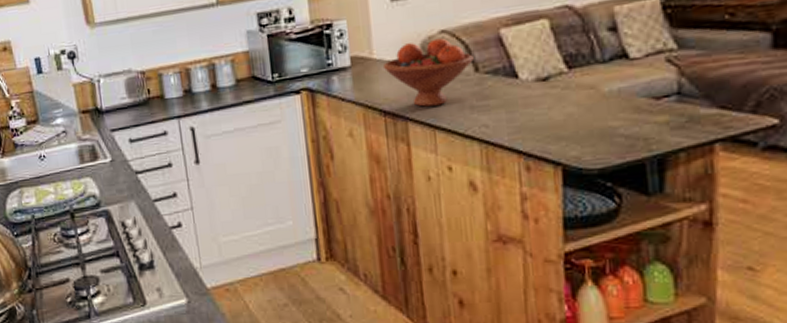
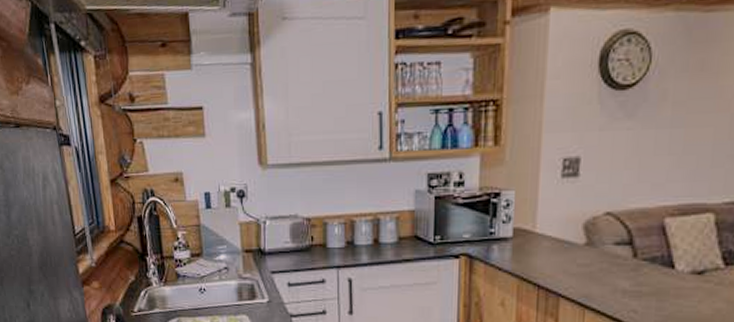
fruit bowl: present [382,38,474,107] -> none [543,220,634,286]

